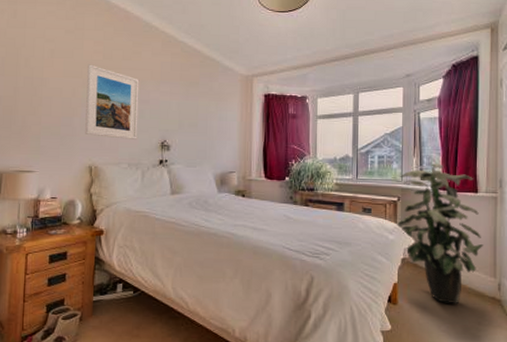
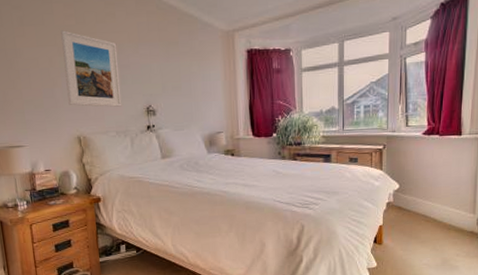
indoor plant: present [397,163,484,305] -> none [383,109,465,240]

